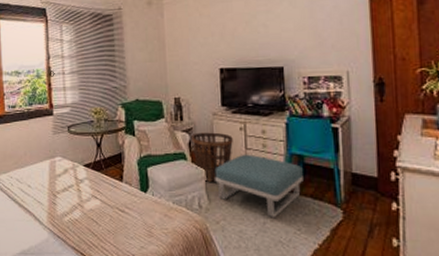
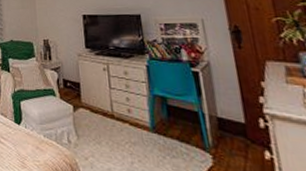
basket: present [192,132,233,183] -> none [59,71,98,119]
footstool: present [215,154,303,218] -> none [82,93,168,159]

